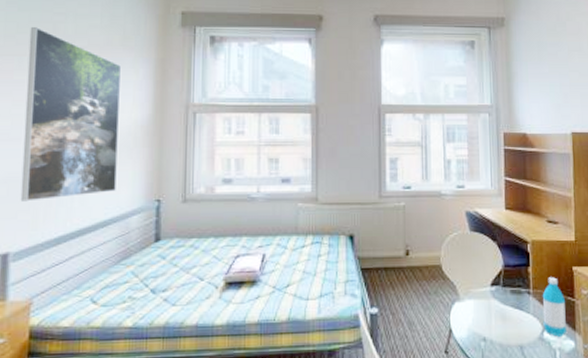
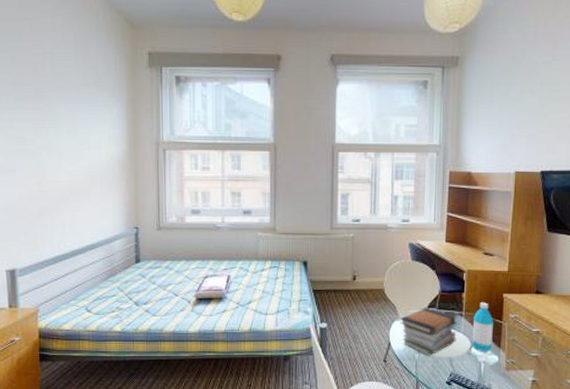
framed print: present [20,27,121,202] -> none [12,68,100,227]
book stack: none [461,285,526,344] -> present [400,307,457,356]

